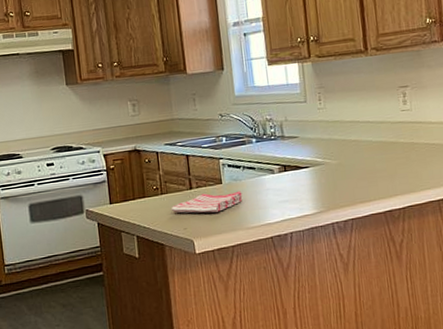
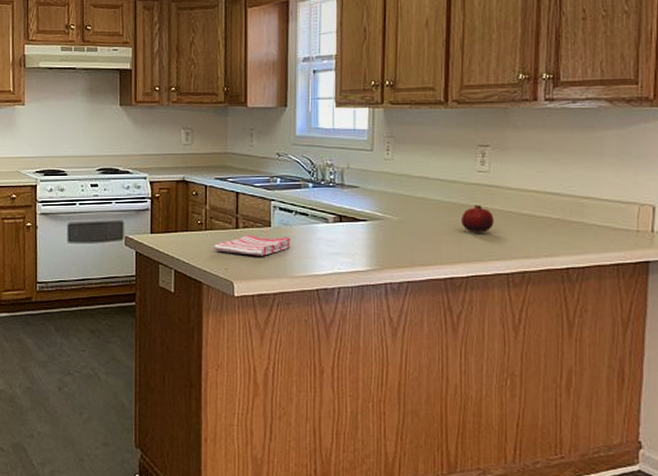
fruit: none [392,140,421,167] -> present [461,204,494,233]

